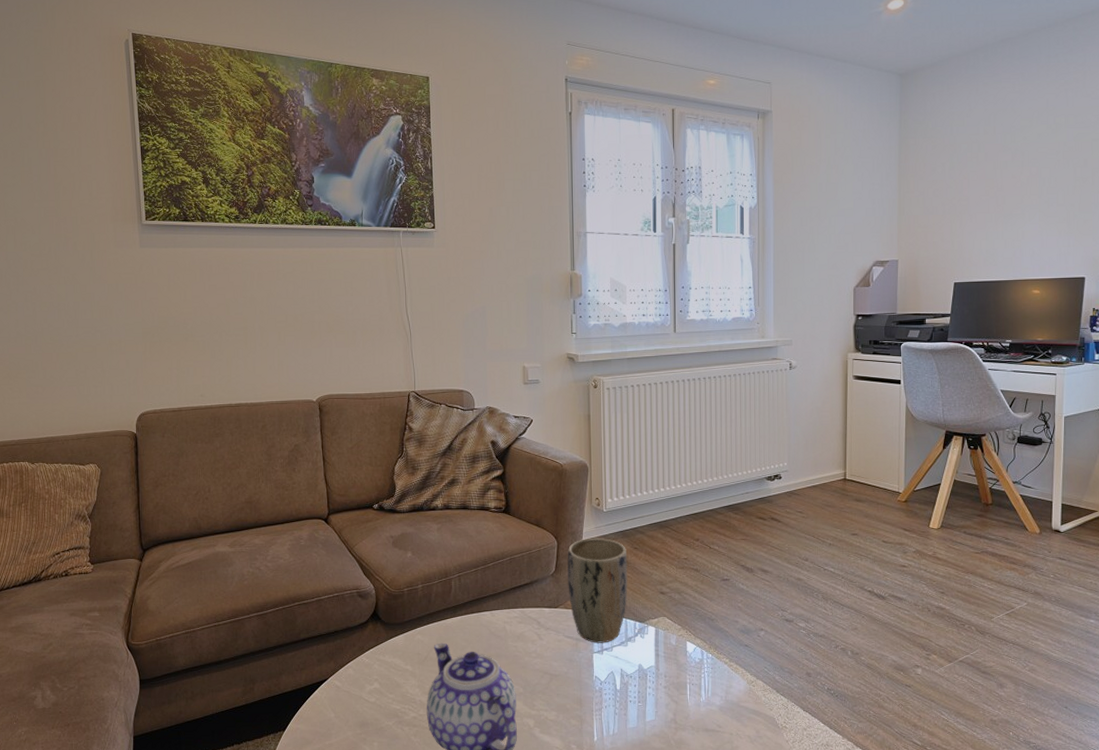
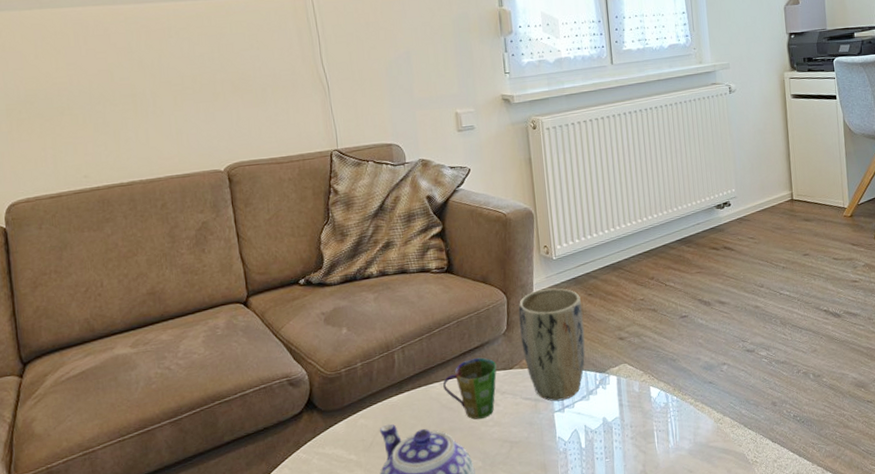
cup: none [493,594,543,650] -> present [443,357,497,420]

